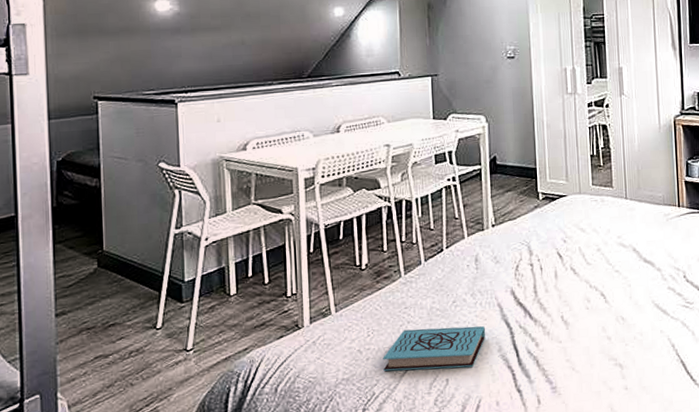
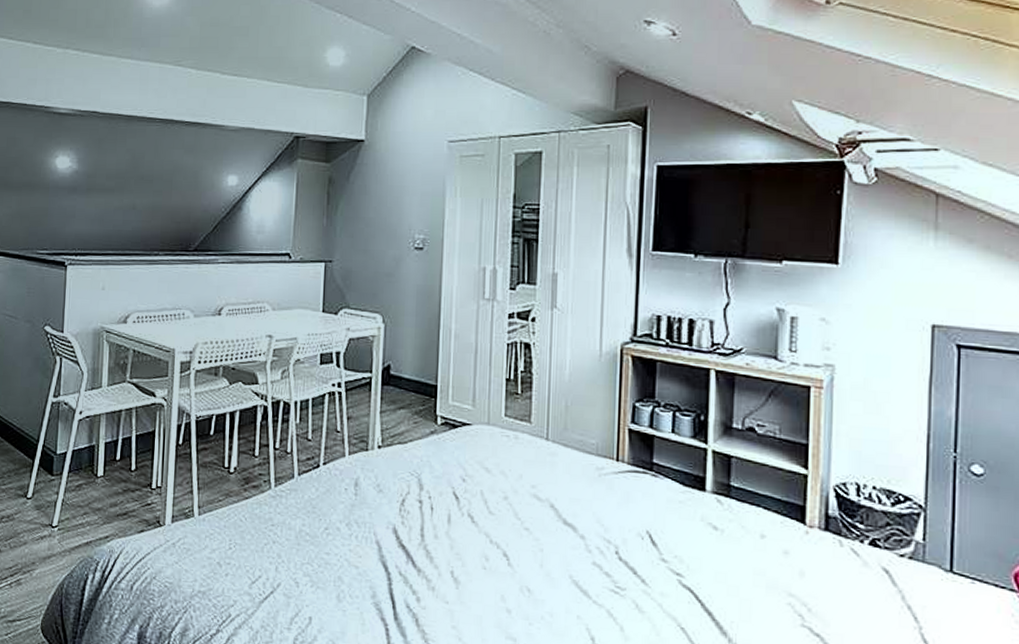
book: present [383,326,485,372] -> none [242,550,359,609]

